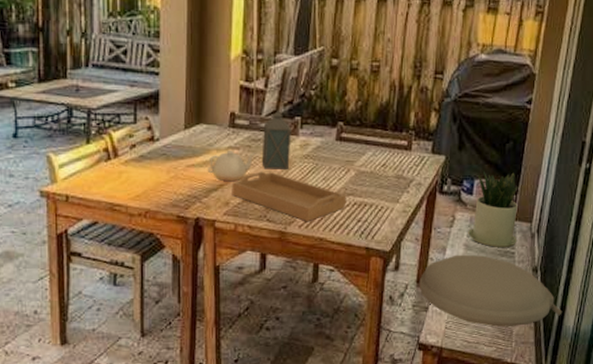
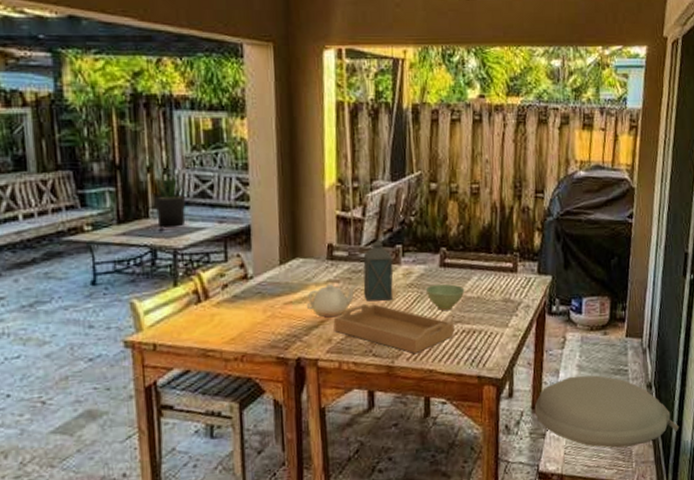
planter: none [72,35,101,88] -> present [154,171,186,227]
bowl: none [321,157,359,183] -> present [425,283,465,311]
planter: present [468,169,518,247] -> none [580,286,630,366]

